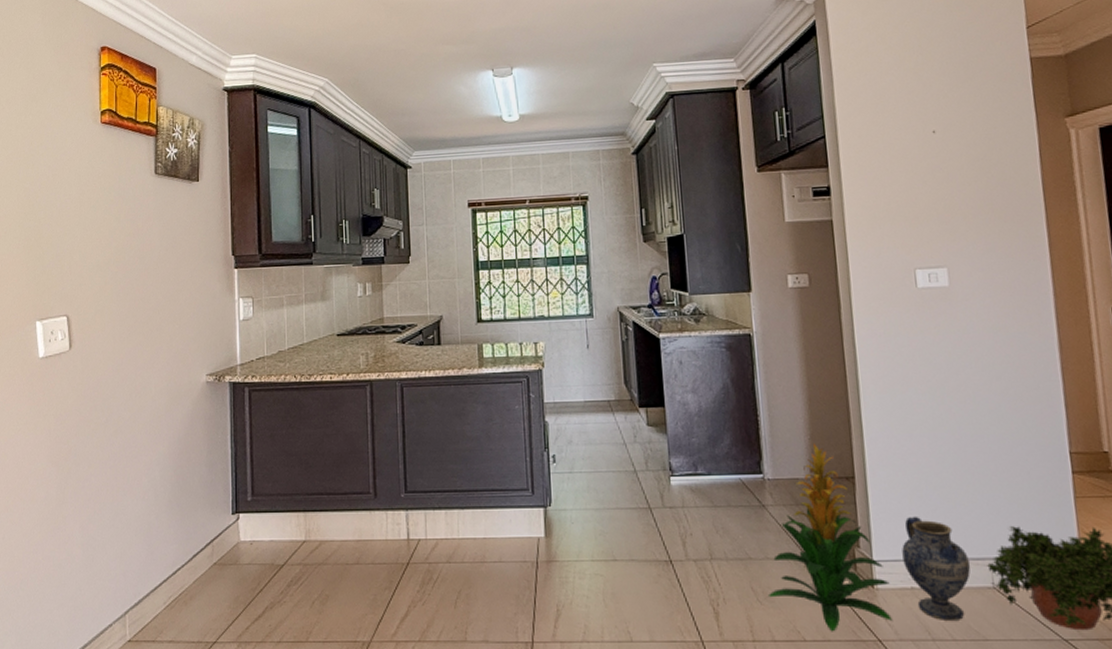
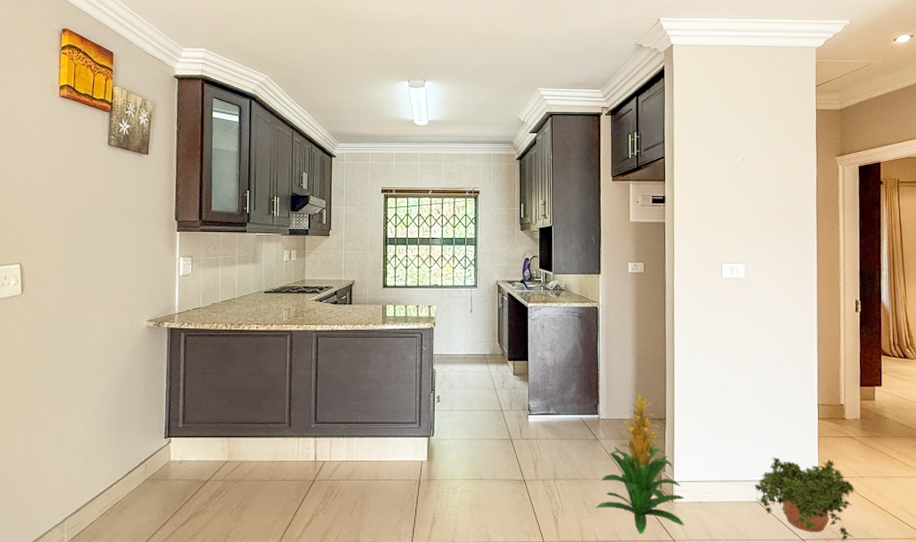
ceramic jug: present [902,516,971,620] -> none [695,448,743,526]

